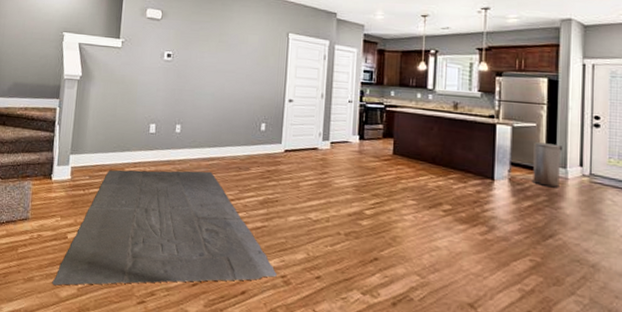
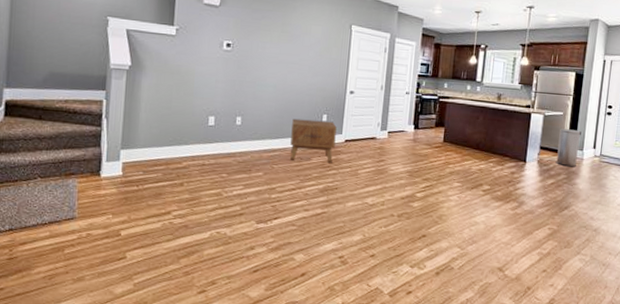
area rug: present [52,169,277,286] -> none [105,162,335,283]
side table: none [229,127,276,174] -> present [290,118,337,163]

